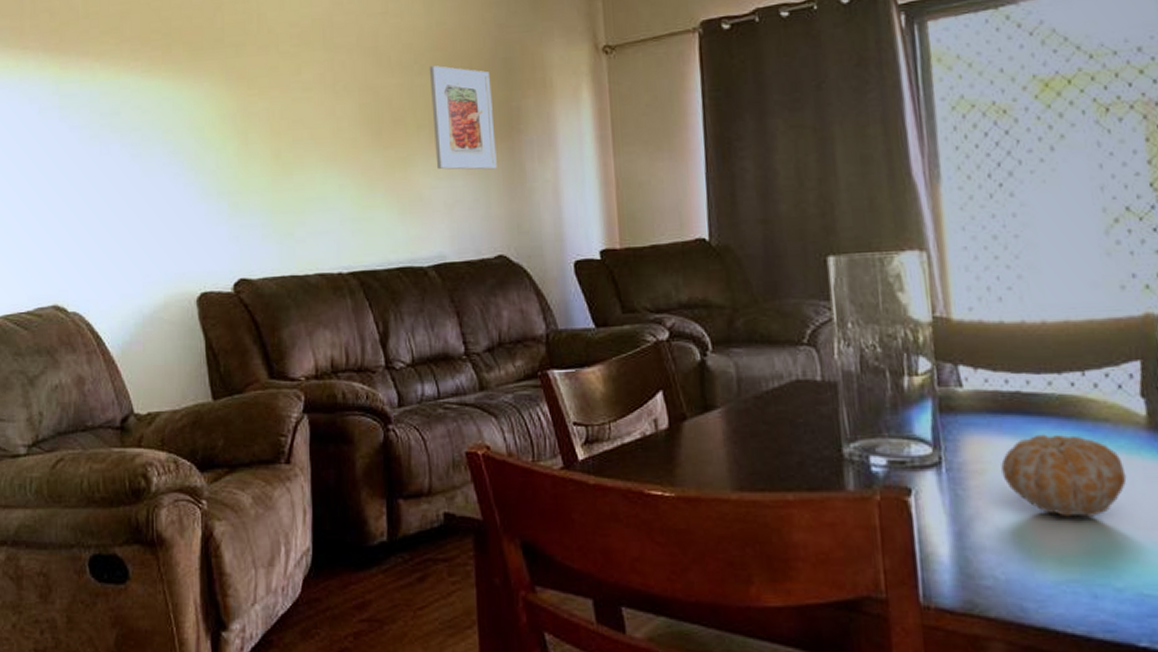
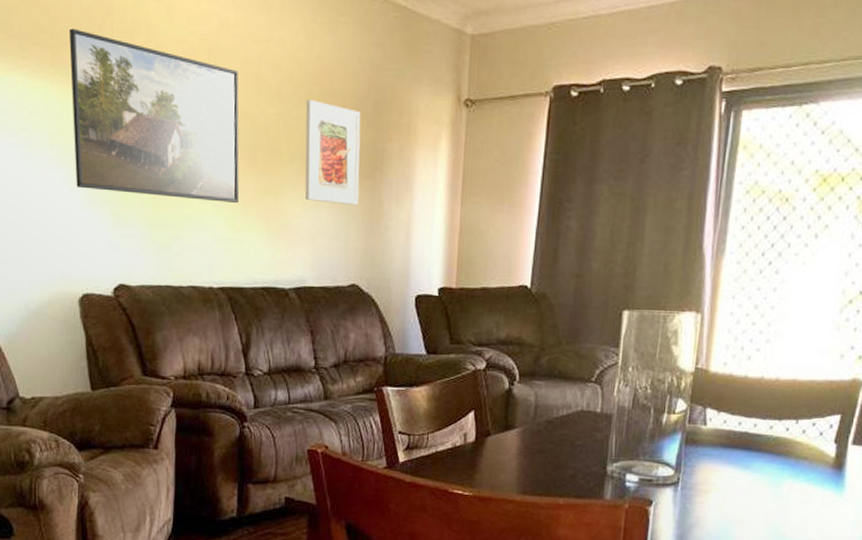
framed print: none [181,25,365,182] -> present [69,28,240,203]
fruit: present [1001,434,1127,517] -> none [721,466,810,529]

